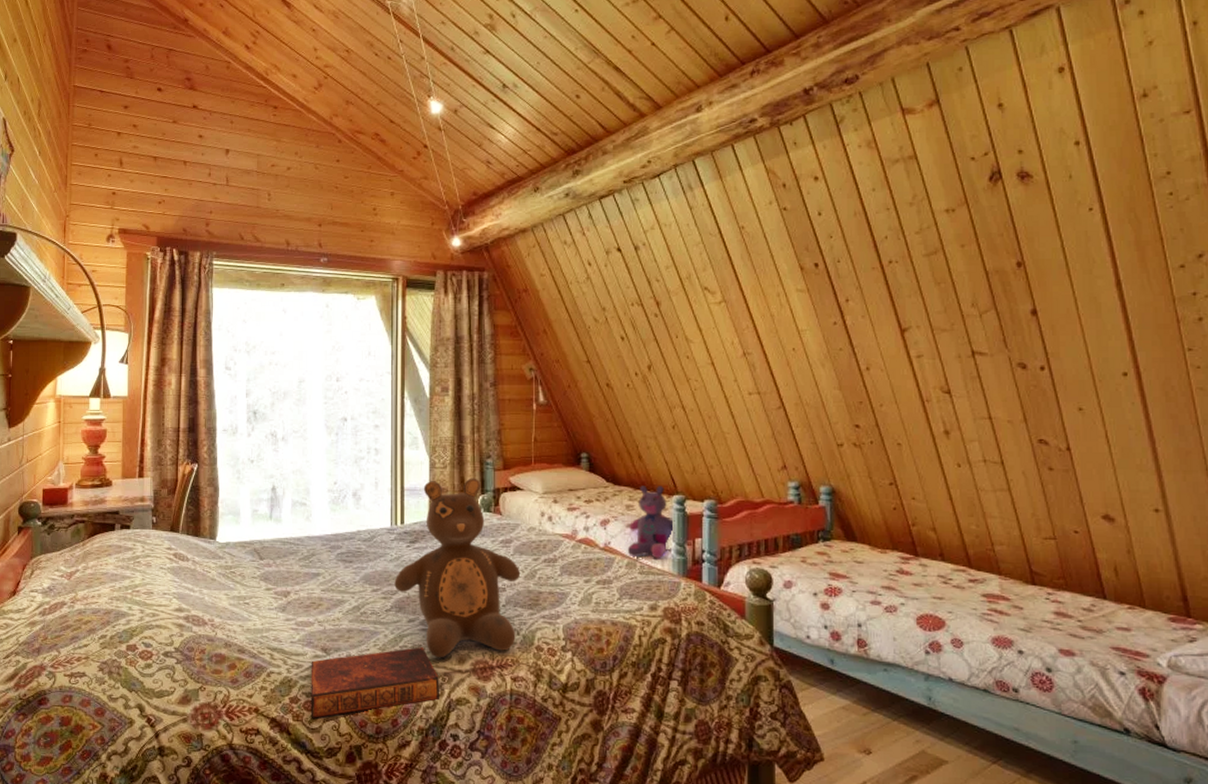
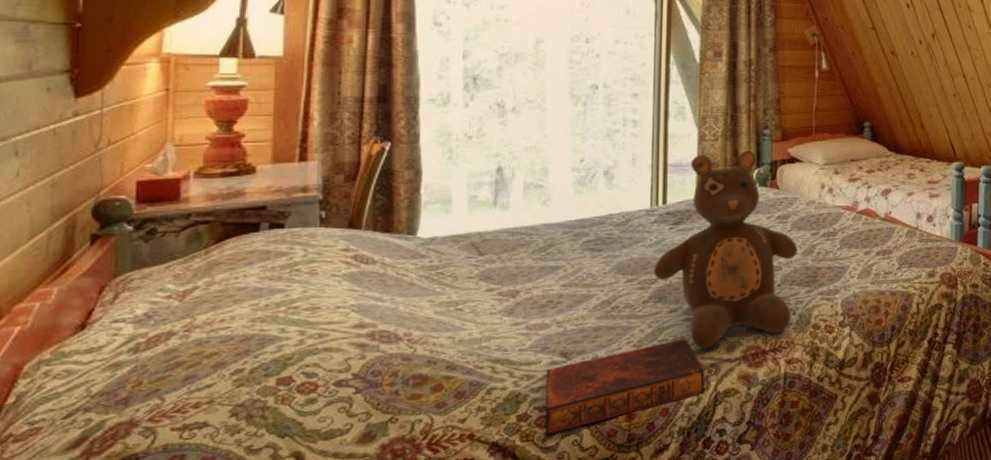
toy: present [627,486,675,558] -> none [907,153,954,225]

